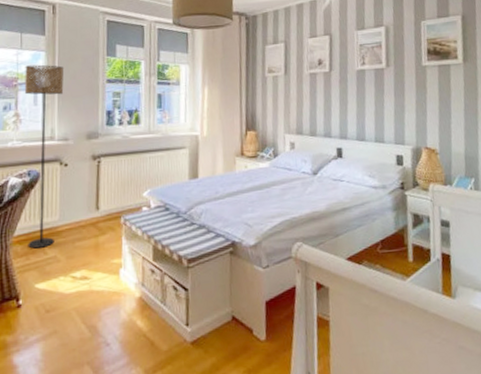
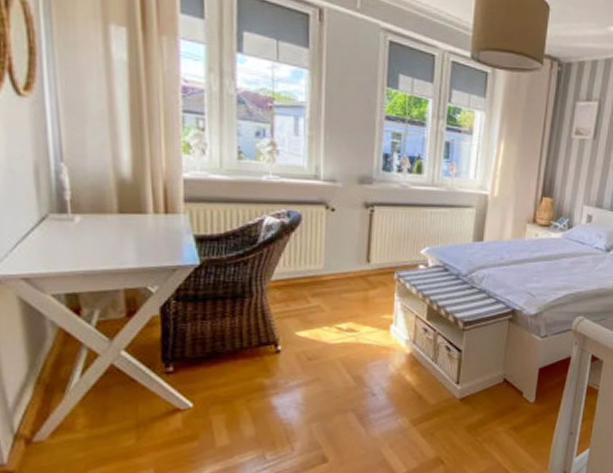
floor lamp: present [24,64,64,249] -> none [282,84,333,296]

